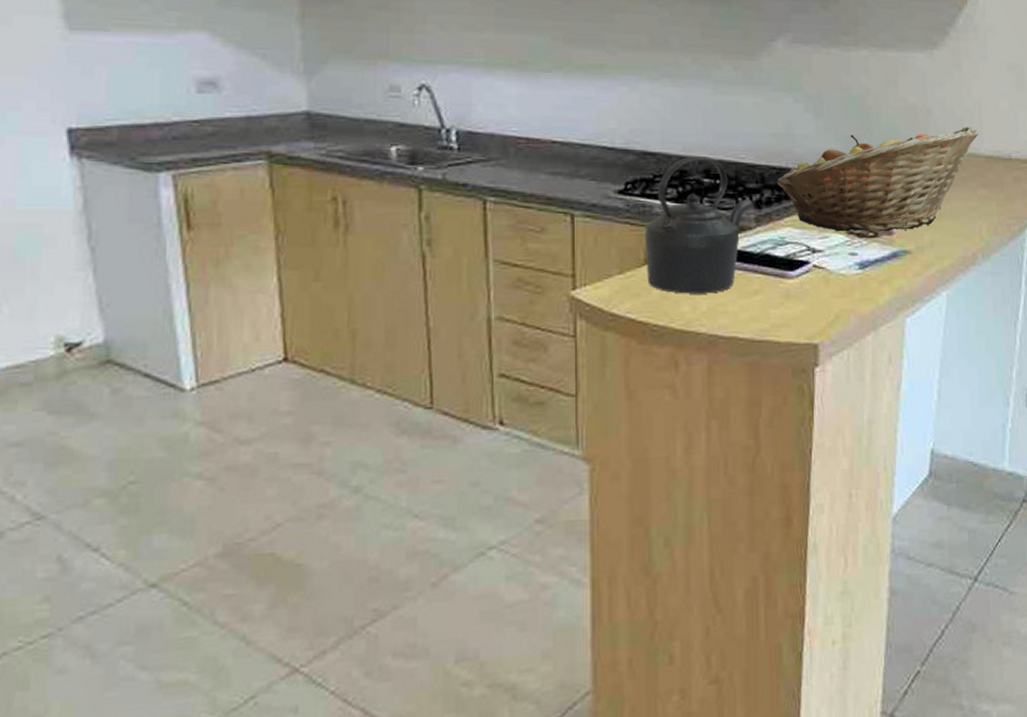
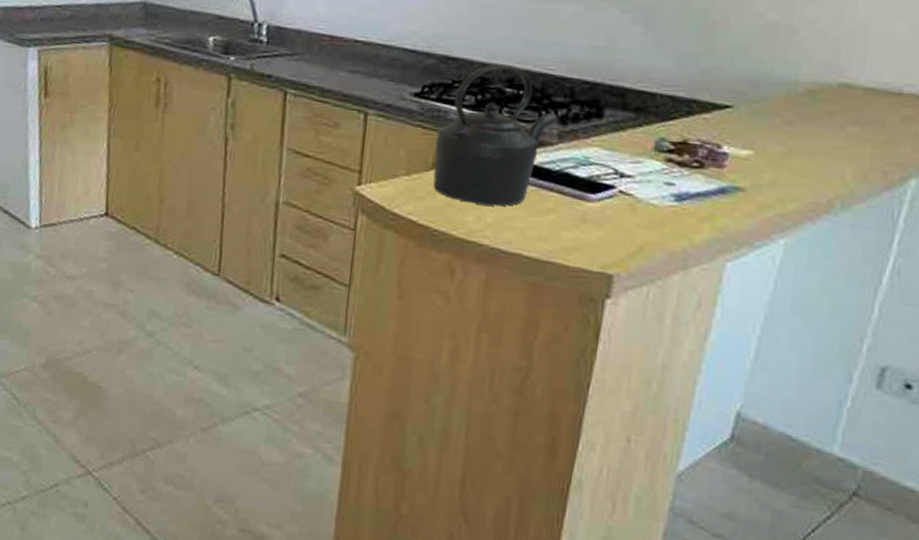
fruit basket: present [777,127,979,232] -> none [588,51,860,165]

